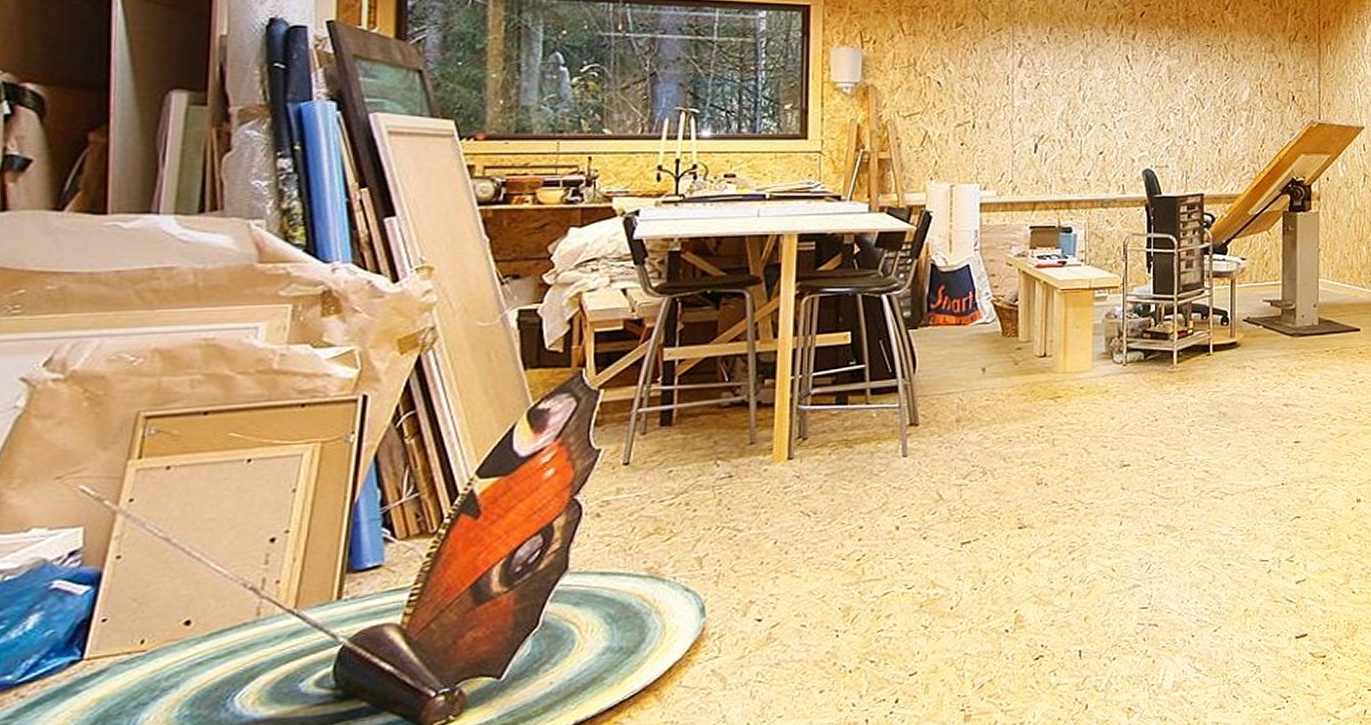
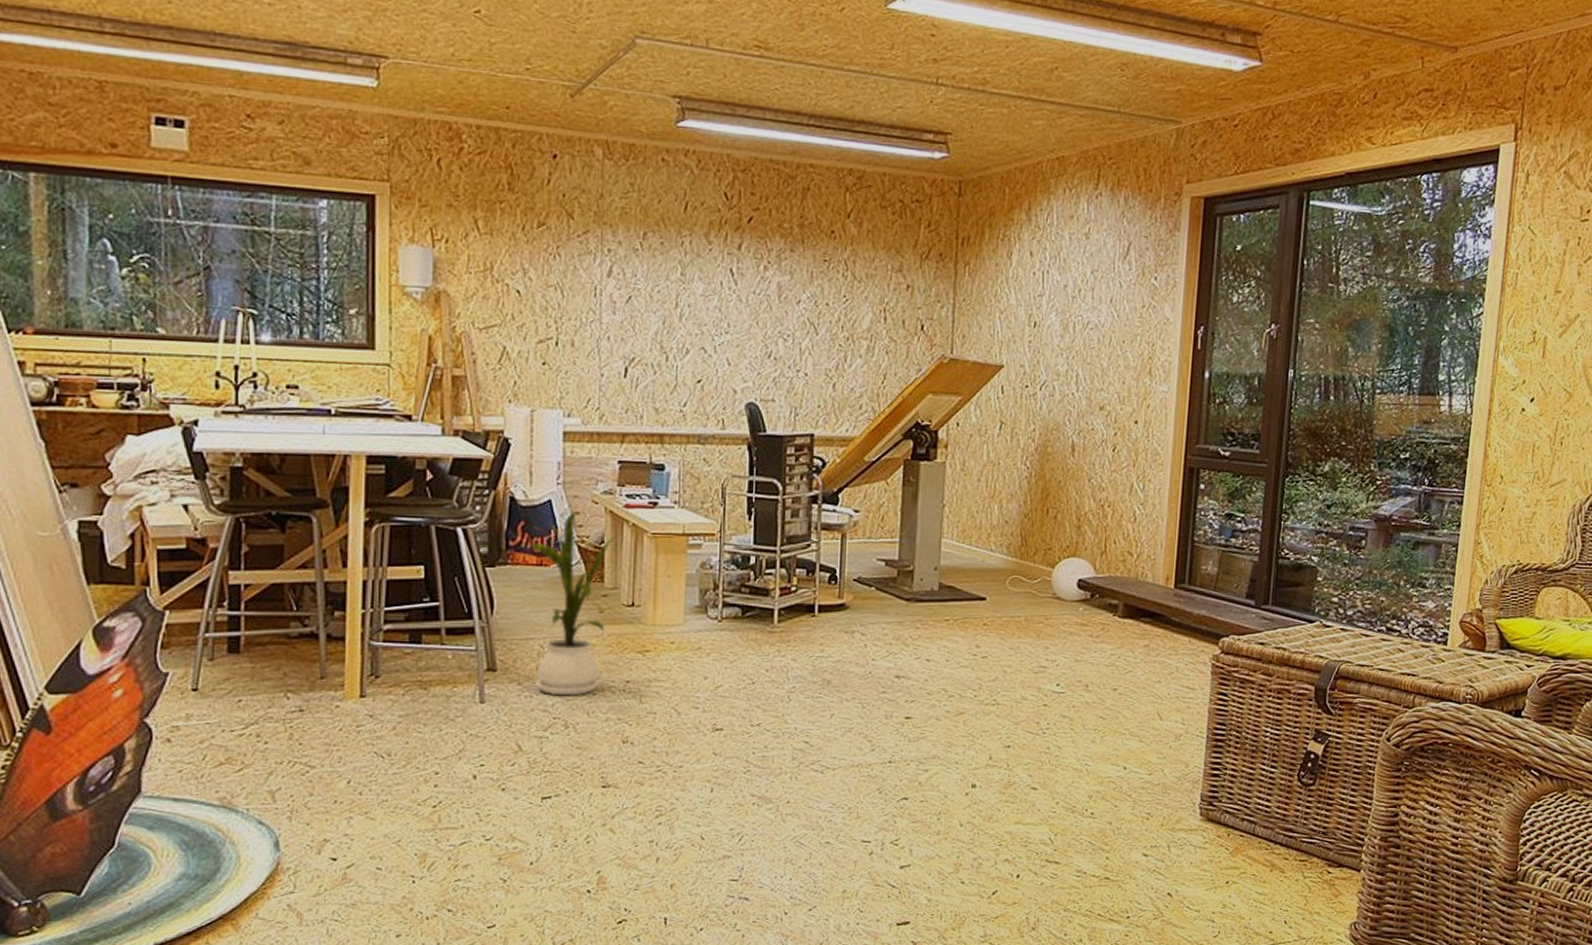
house plant: none [949,275,1027,445] -> present [529,512,614,696]

